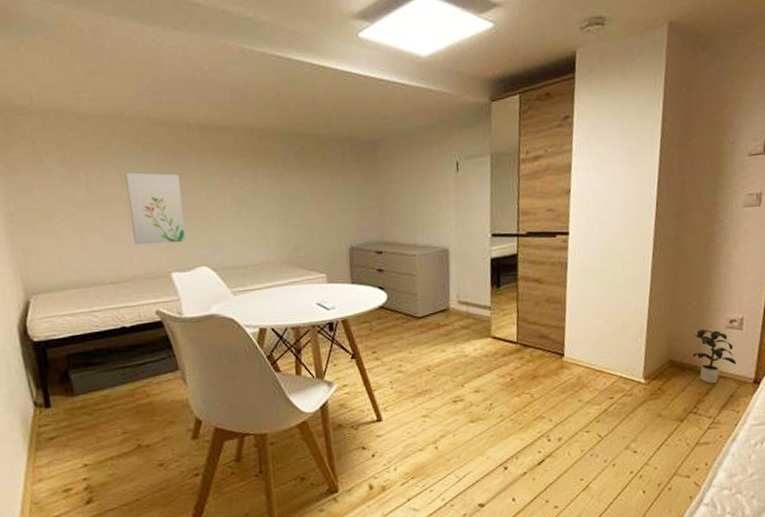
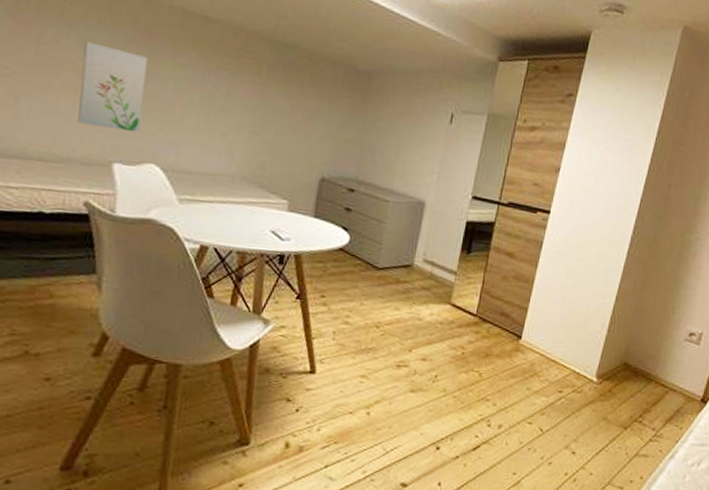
potted plant: present [692,329,737,384] -> none [647,336,689,396]

